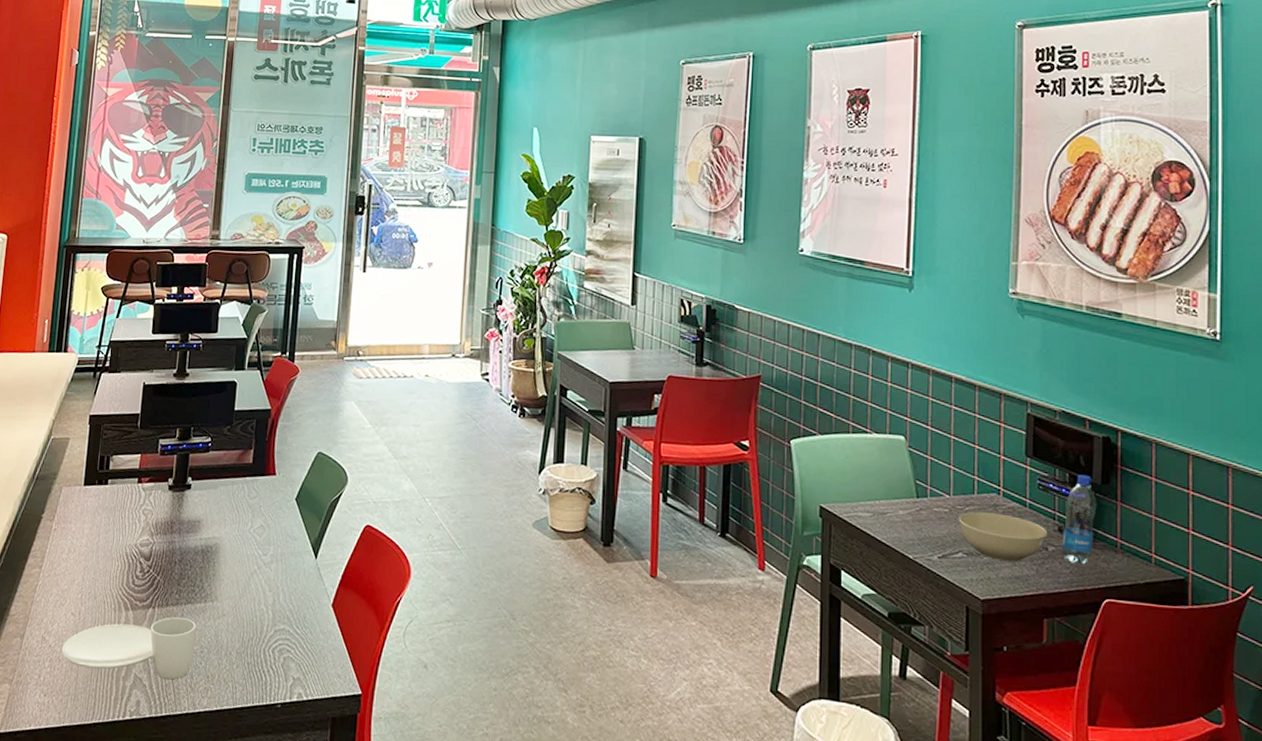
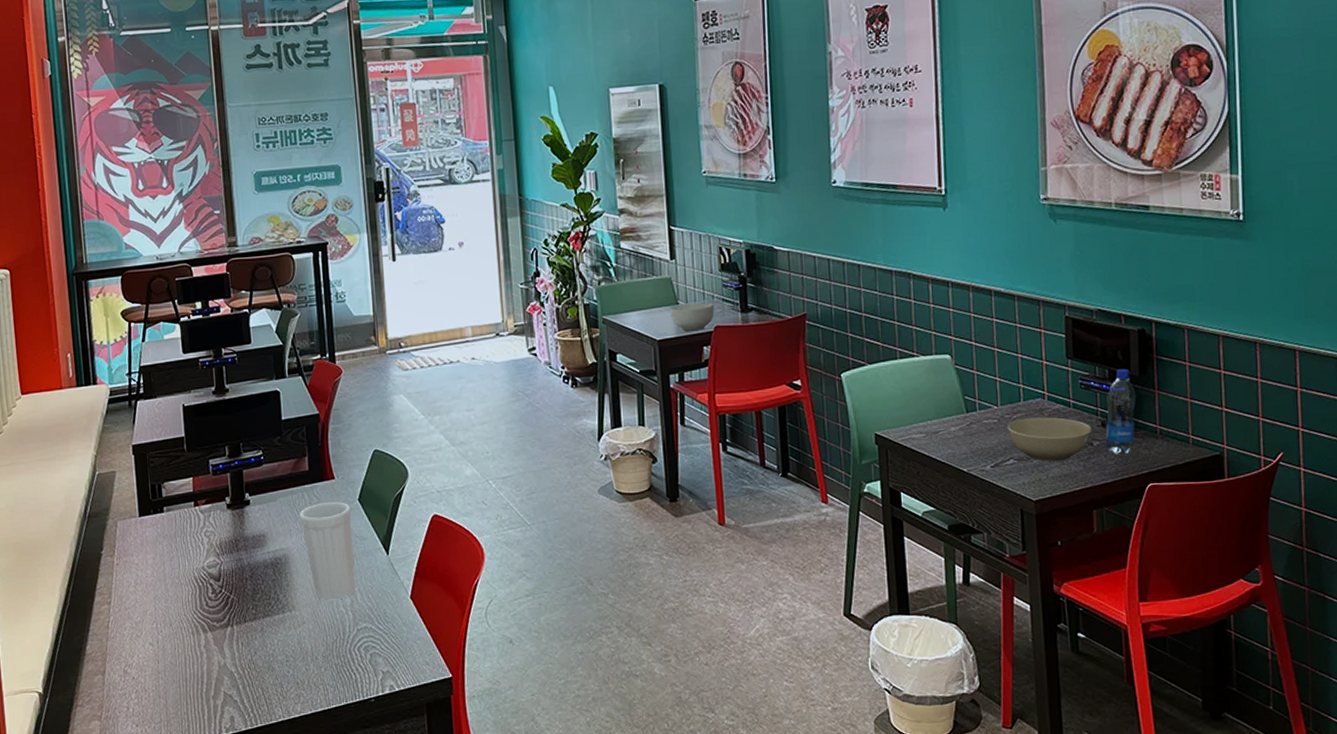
plate: present [61,624,154,670] -> none [146,645,240,693]
cup: present [150,617,196,680] -> none [232,631,280,692]
cup: none [235,496,288,597] -> present [299,501,356,600]
bowl: none [625,350,669,378] -> present [670,302,714,331]

